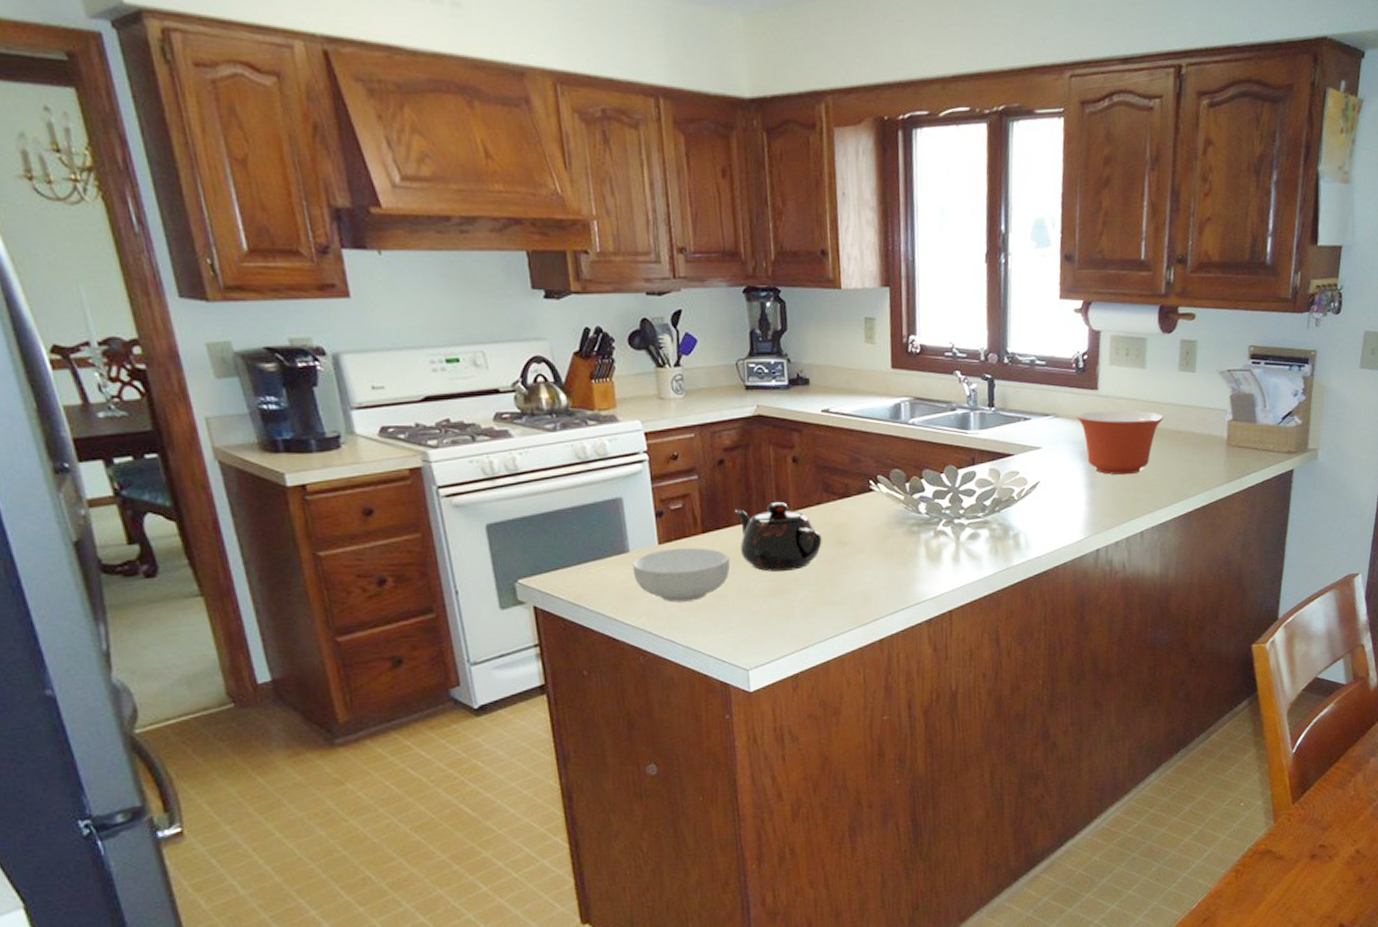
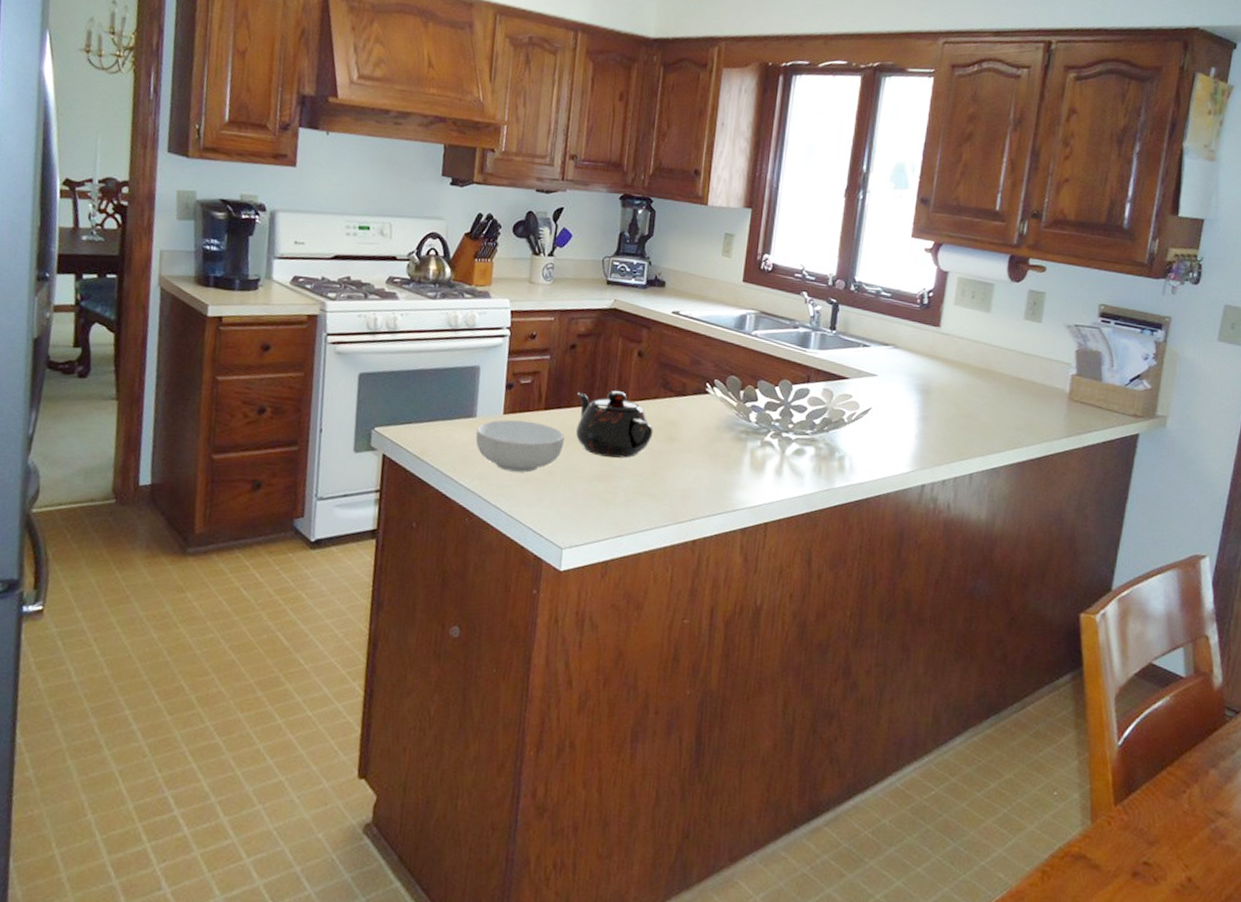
mixing bowl: present [1076,410,1164,475] -> none [916,346,1005,415]

